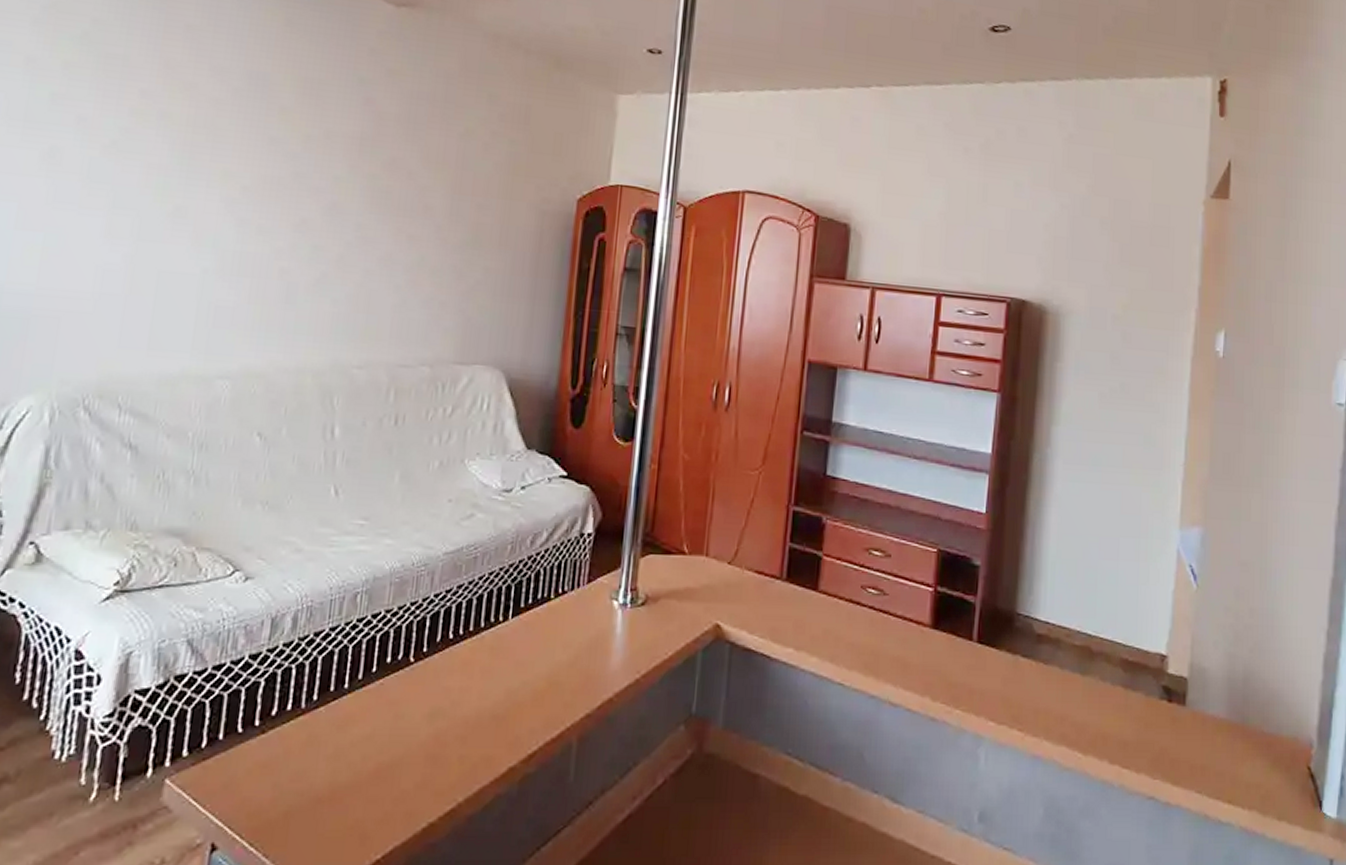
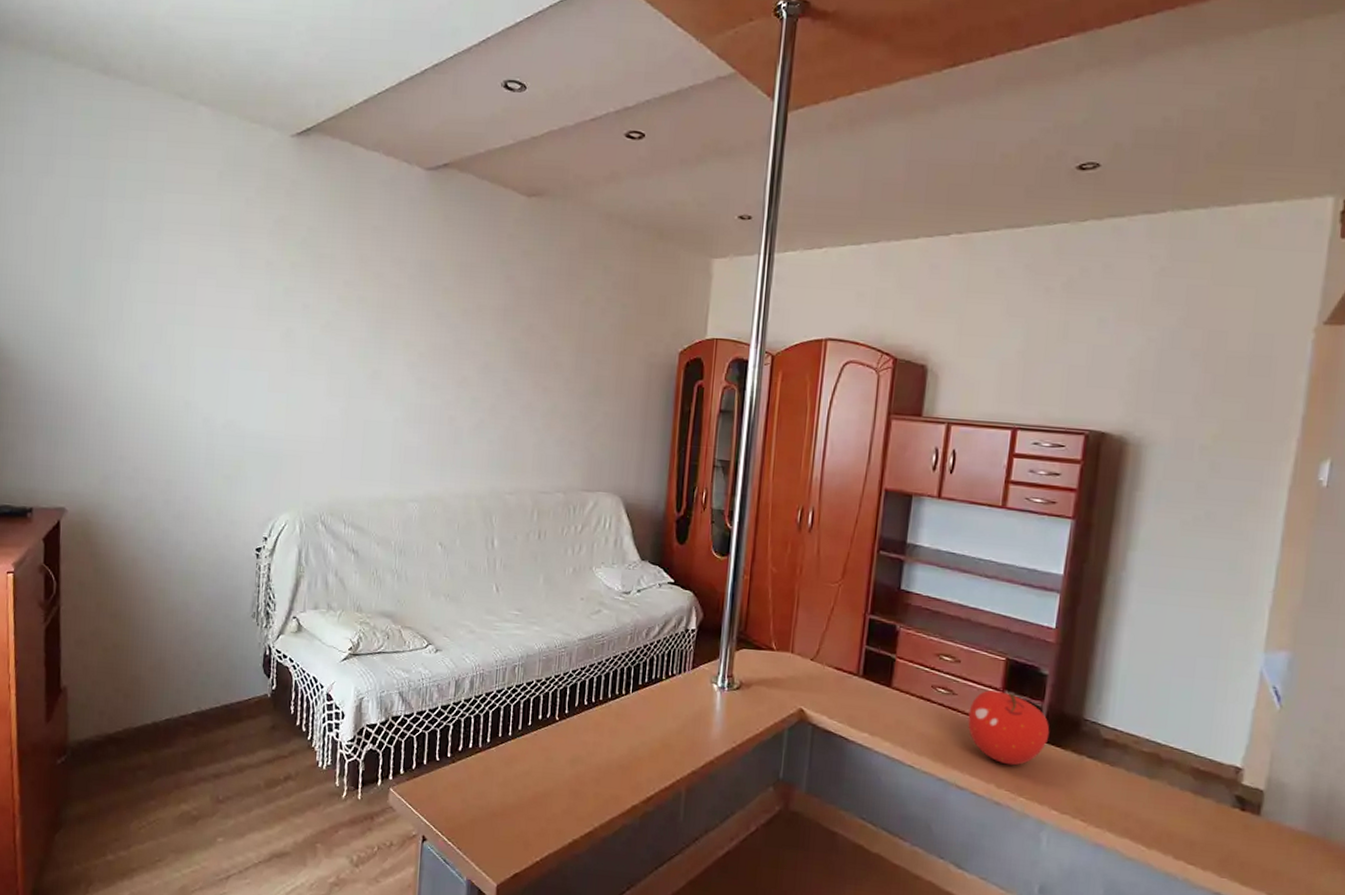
fruit: none [900,587,984,673] -> present [967,690,1050,766]

